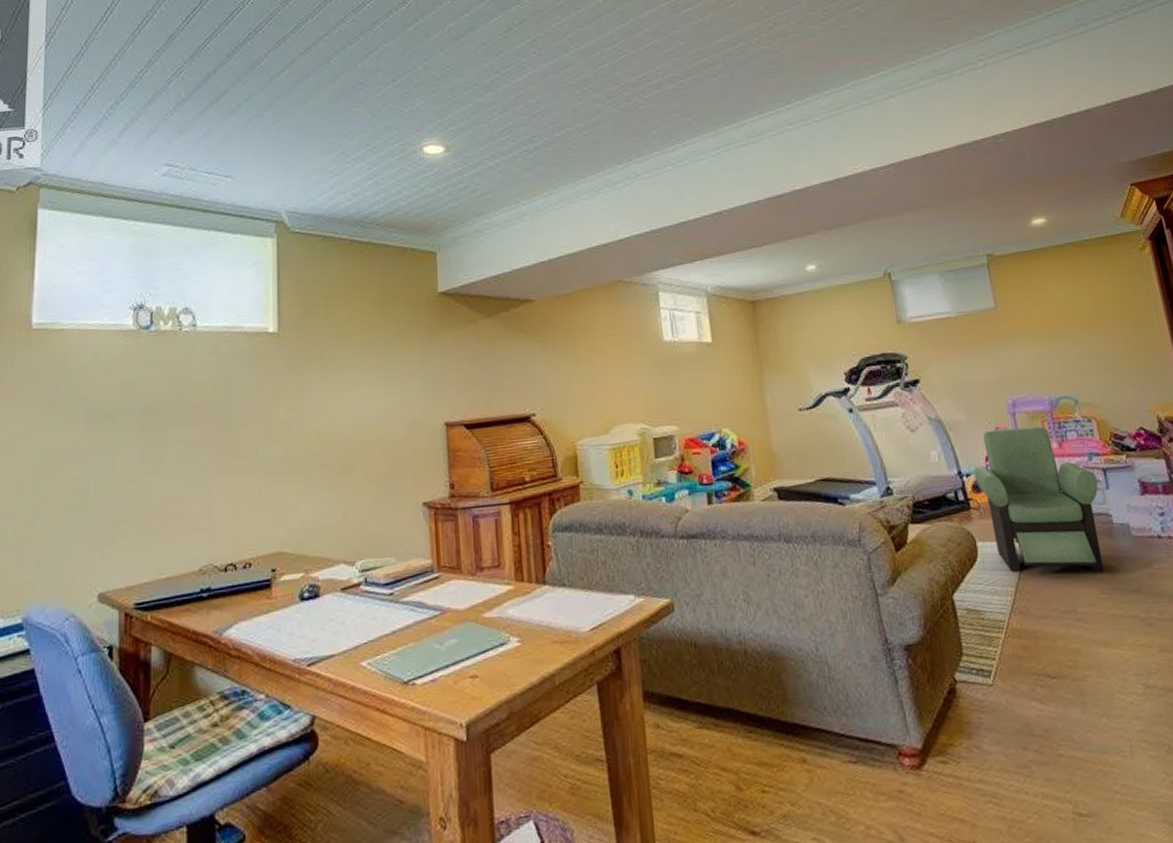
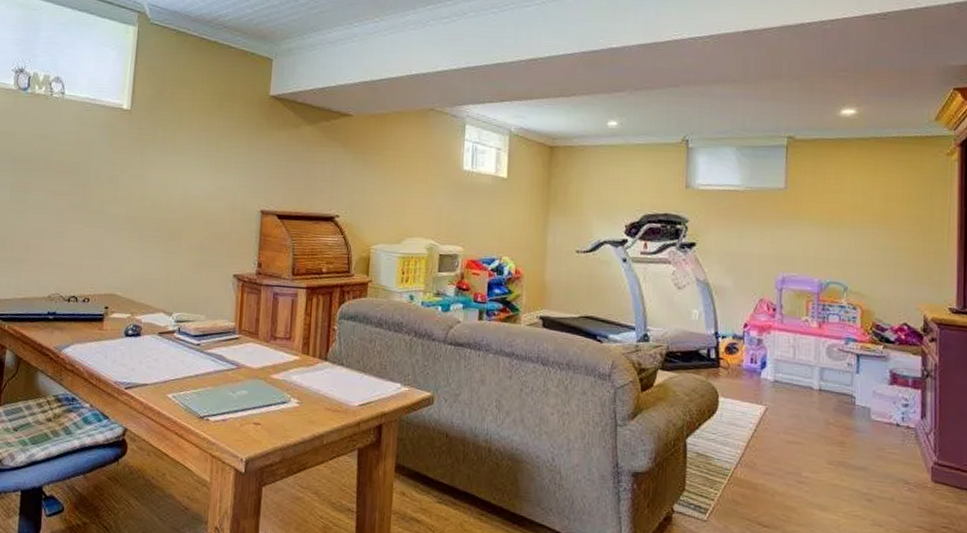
armchair: present [974,426,1105,572] -> none [730,300,849,445]

